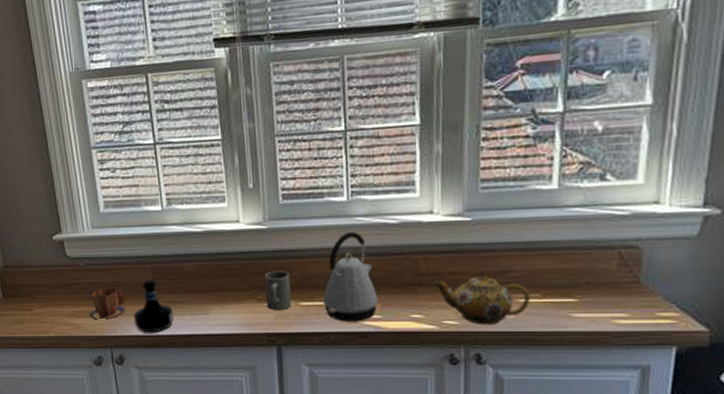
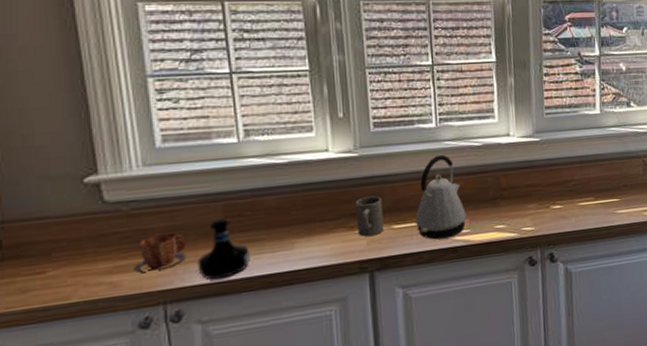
teapot: present [434,271,530,325] -> none [513,182,587,228]

